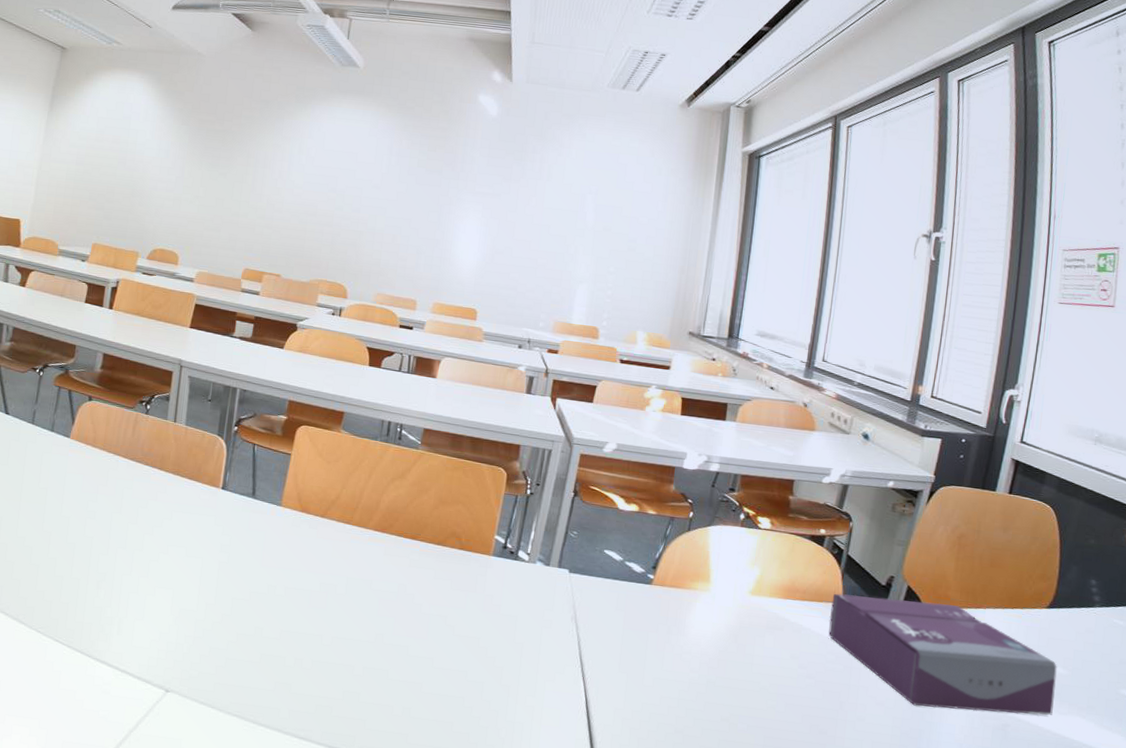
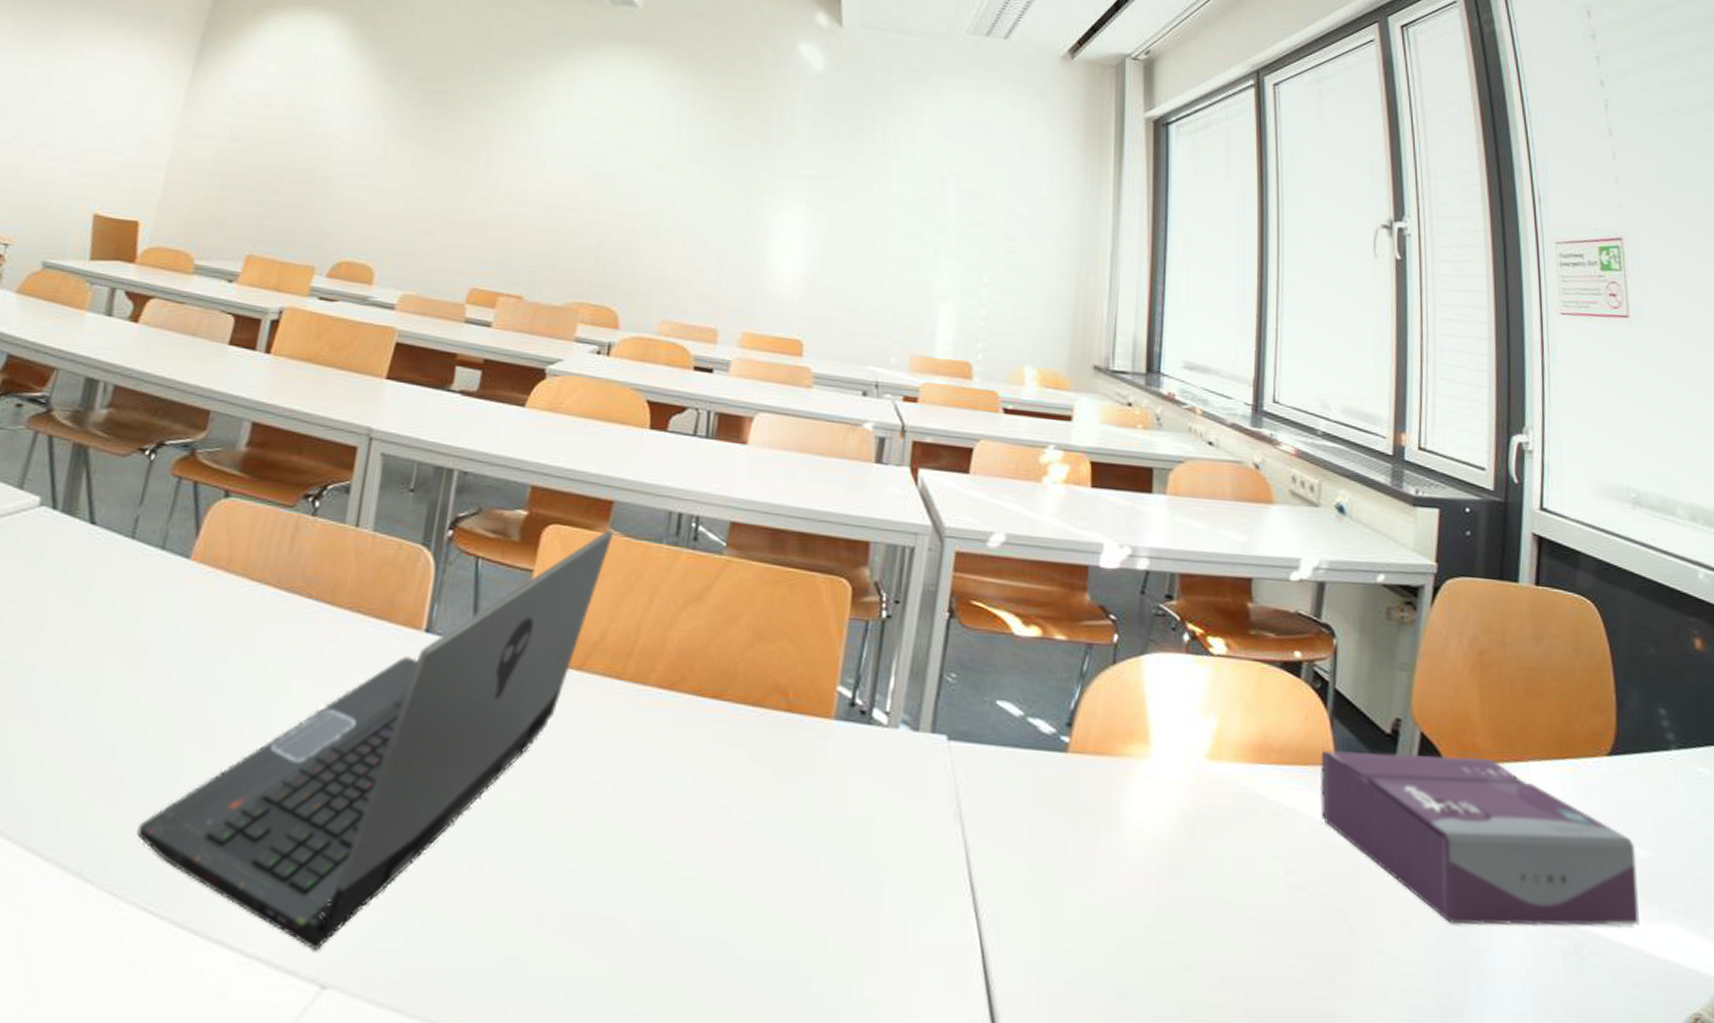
laptop computer: none [49,430,345,671] -> present [137,529,614,952]

